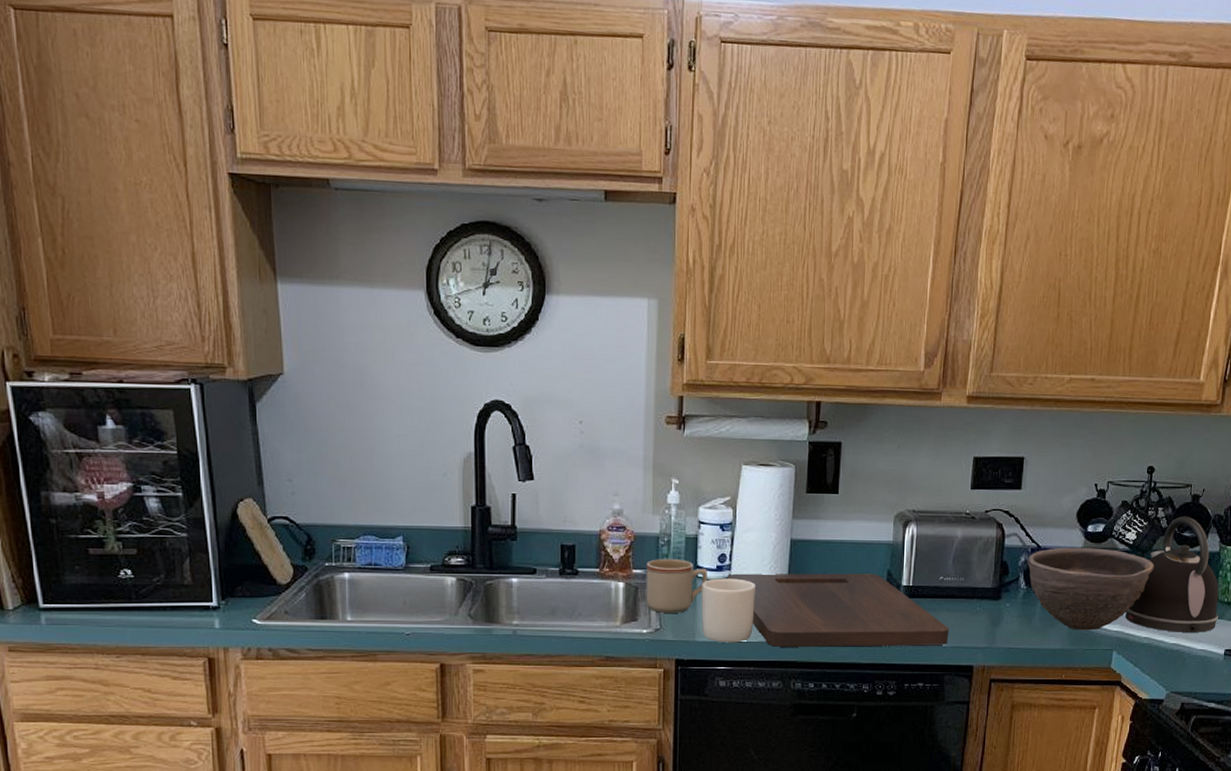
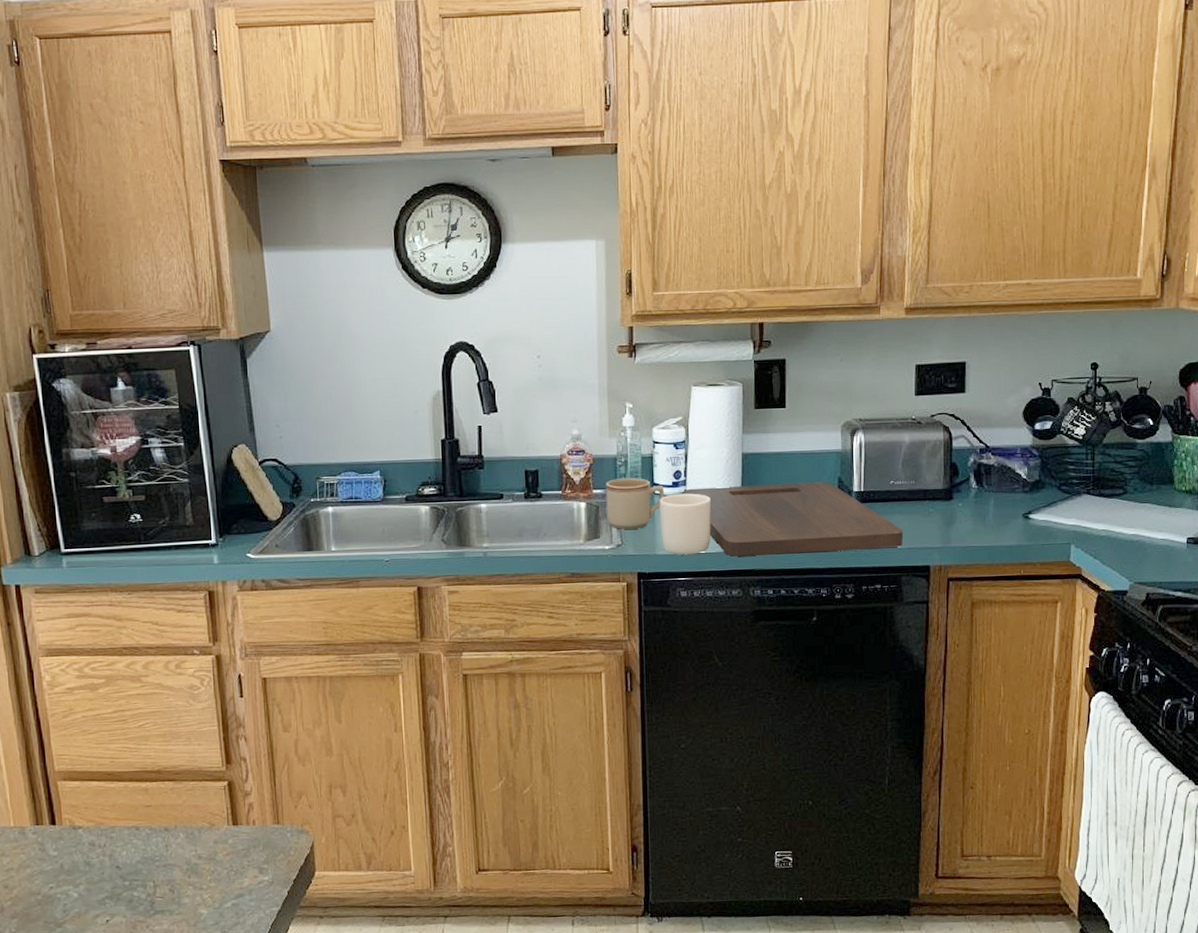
bowl: present [1028,547,1154,631] -> none [977,445,1106,526]
kettle: present [1125,516,1219,632] -> none [1081,408,1178,523]

